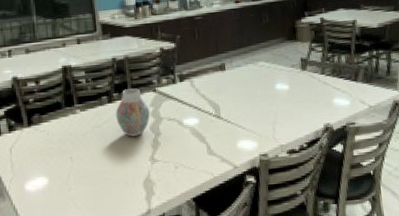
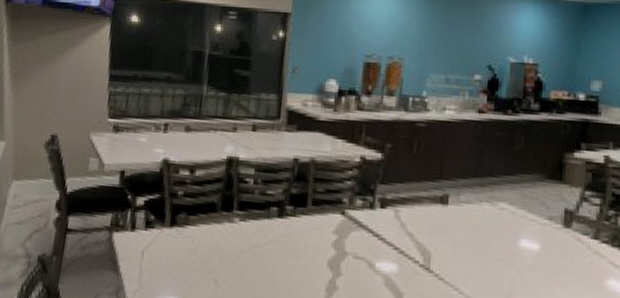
vase: present [116,88,150,137] -> none [284,203,332,271]

